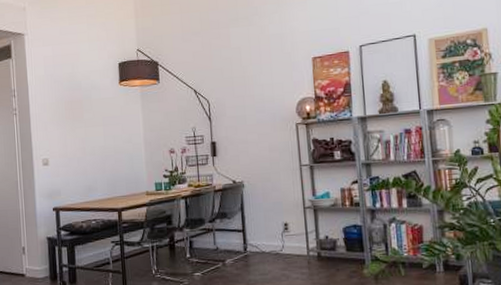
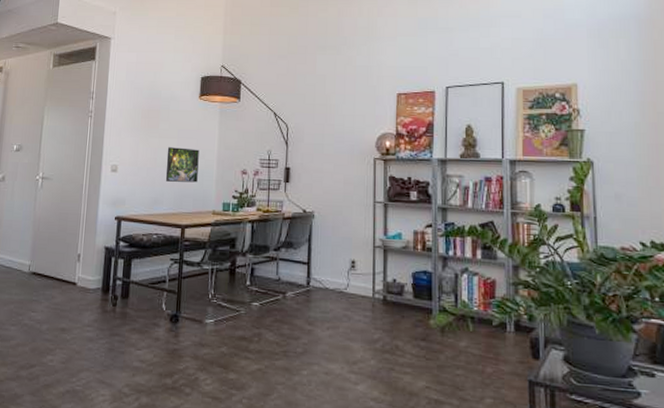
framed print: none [94,134,128,169] -> present [165,147,199,183]

